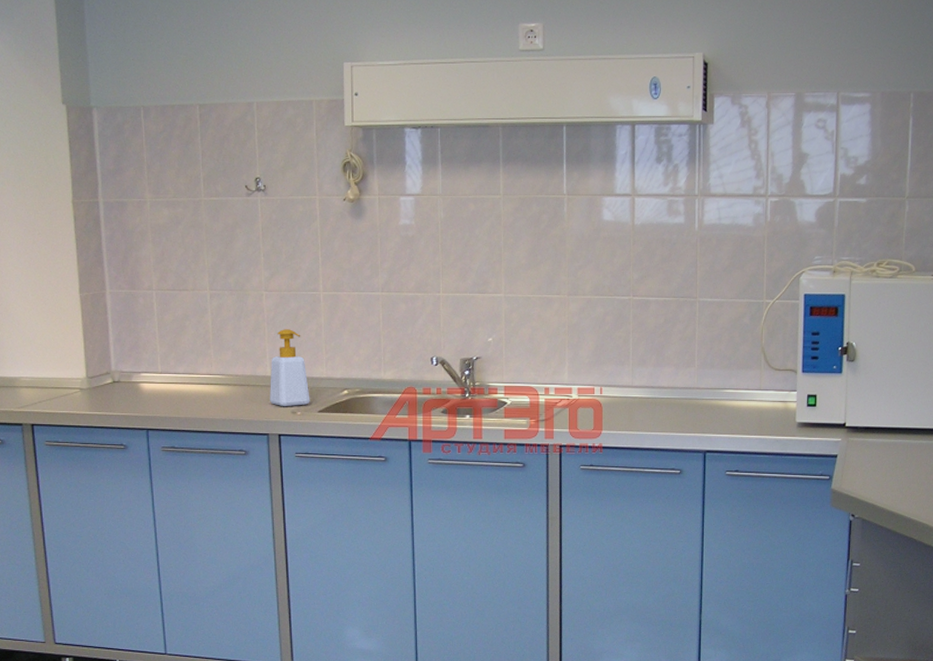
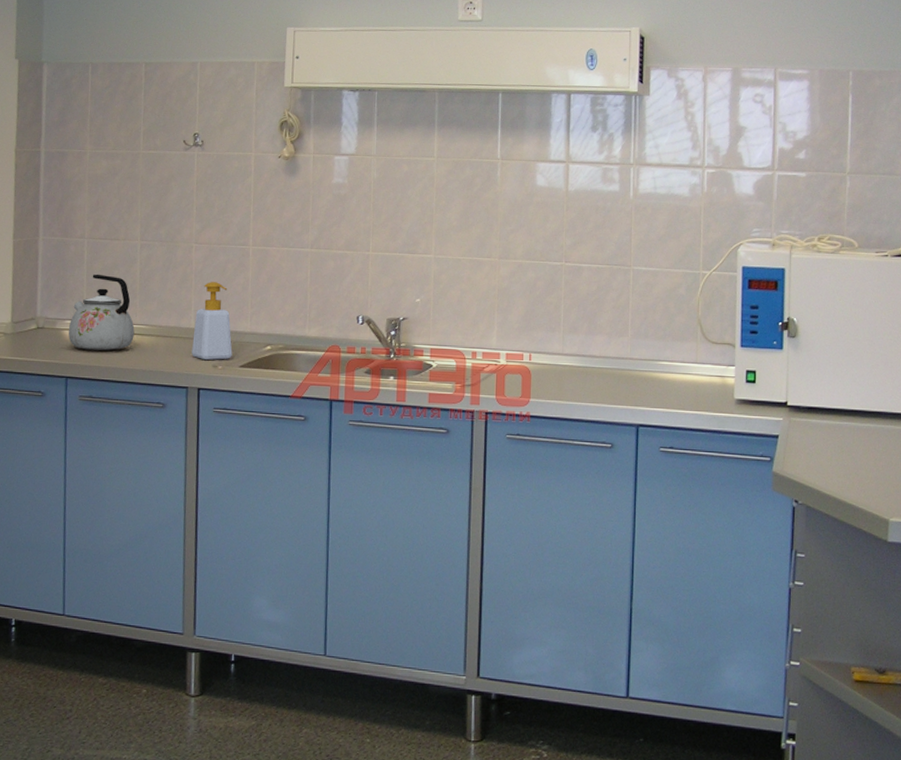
kettle: none [144,325,211,401] -> present [68,274,135,351]

